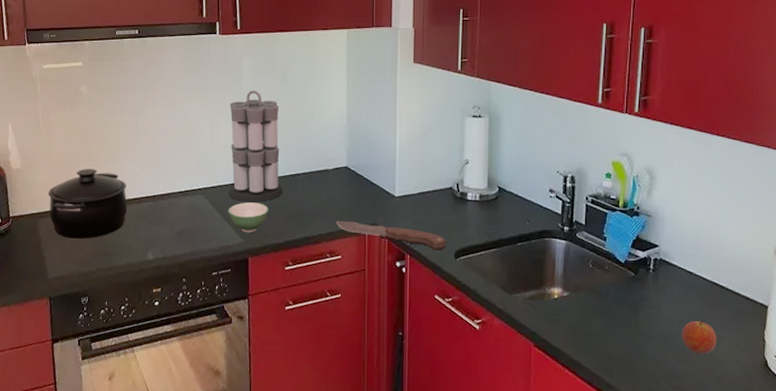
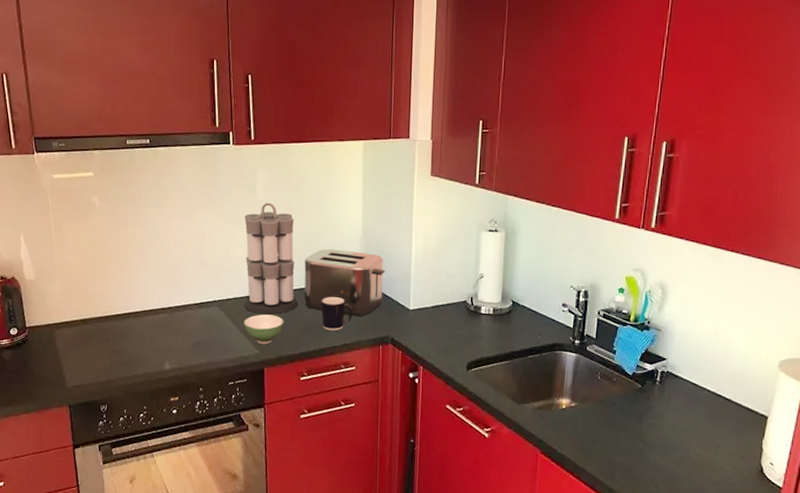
saucepan: present [48,169,128,239] -> none [64,280,144,349]
toaster: none [289,135,370,204] -> present [304,248,385,317]
mug: none [306,183,338,219] -> present [321,296,353,331]
knife: present [336,221,446,250] -> none [351,333,459,362]
fruit: present [681,319,717,355] -> none [683,429,717,462]

